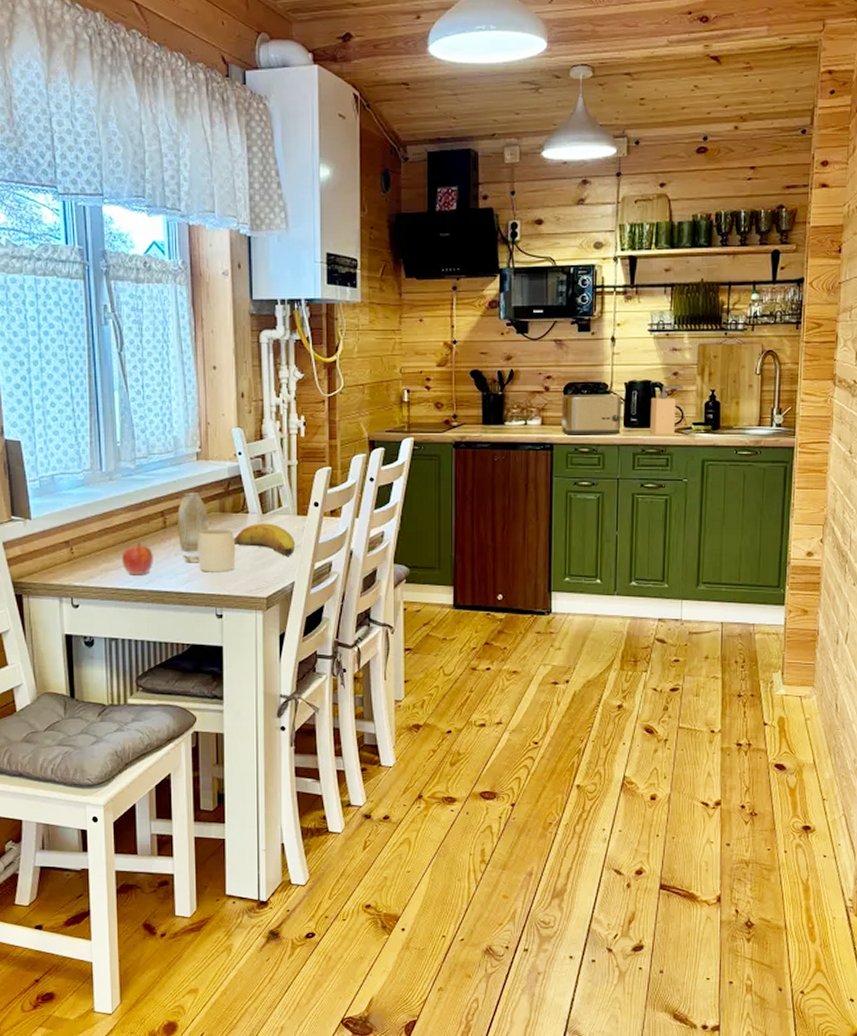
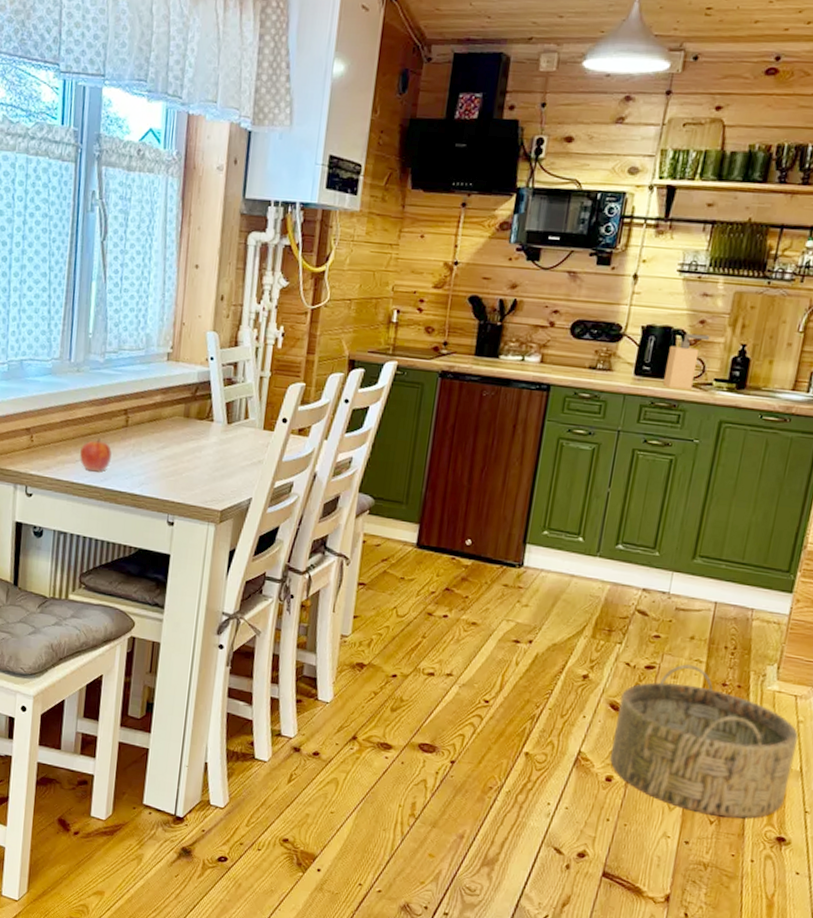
vase: present [178,492,209,563] -> none [139,393,172,466]
mug: present [197,528,236,572] -> none [156,432,196,479]
fruit: present [233,523,295,556] -> none [194,433,257,471]
toaster: present [562,393,624,435] -> none [562,332,638,383]
basket: none [652,682,807,816] -> present [610,664,799,819]

